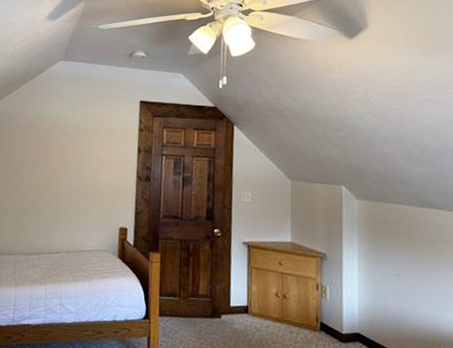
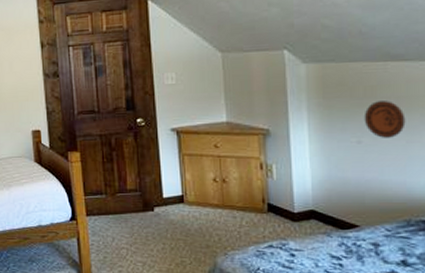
decorative plate: none [403,240,436,275] -> present [364,101,406,138]

